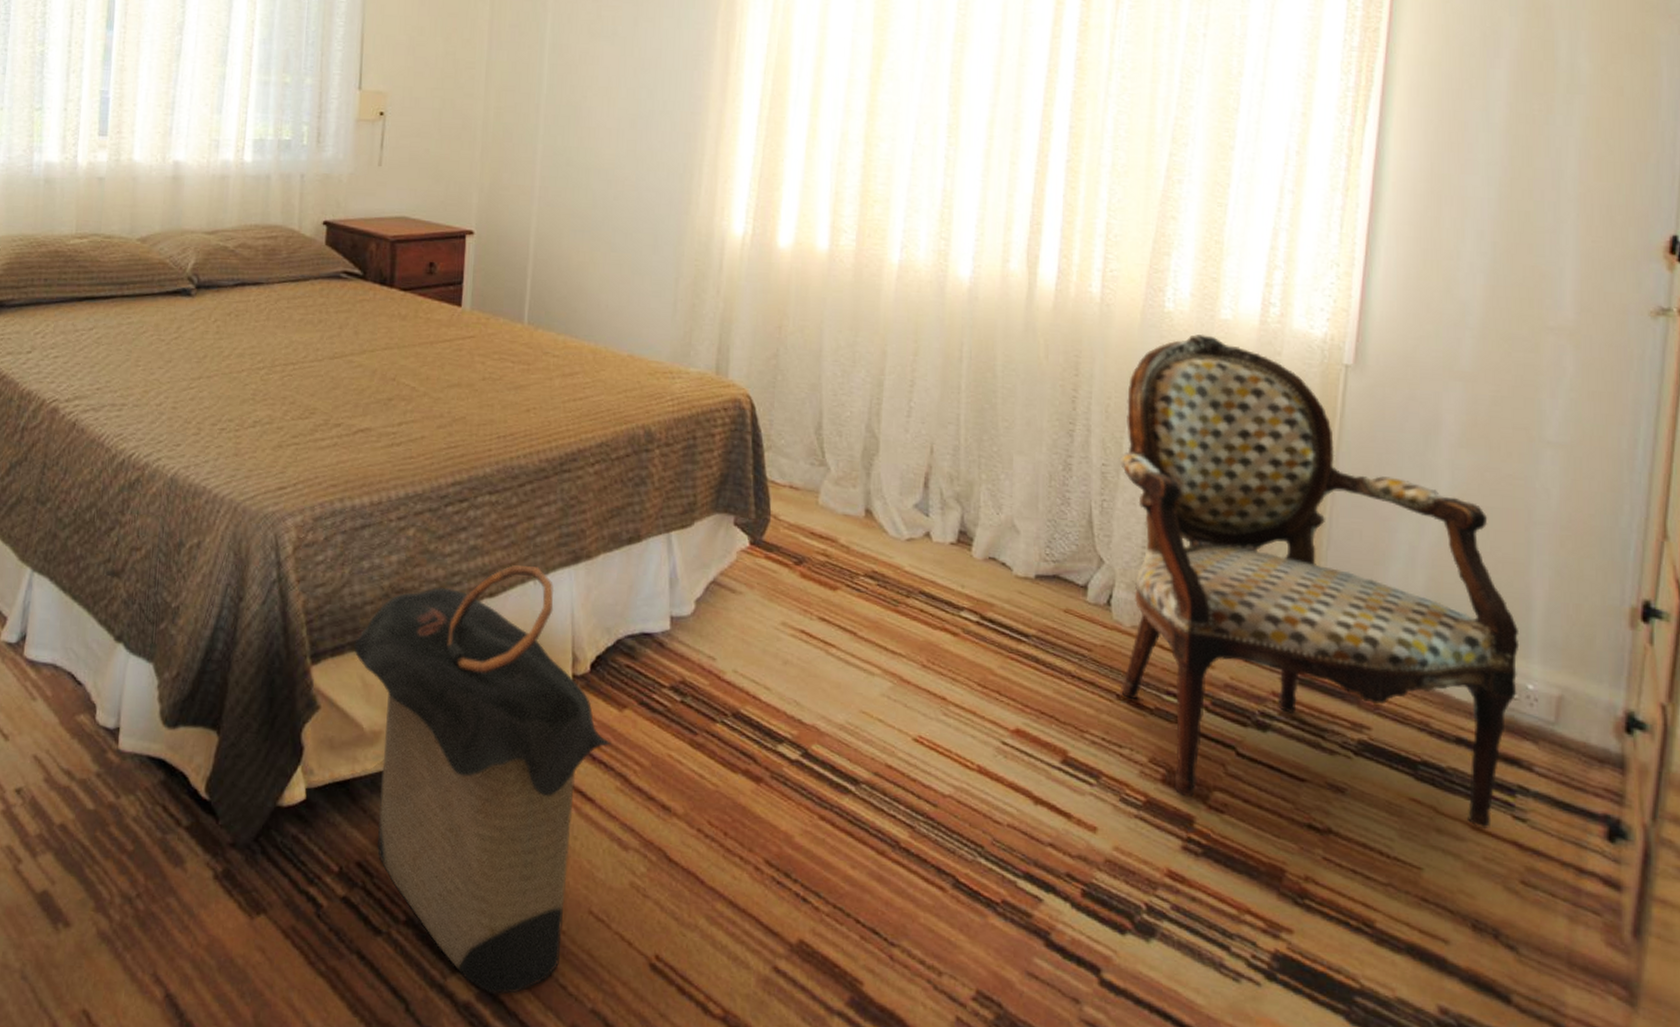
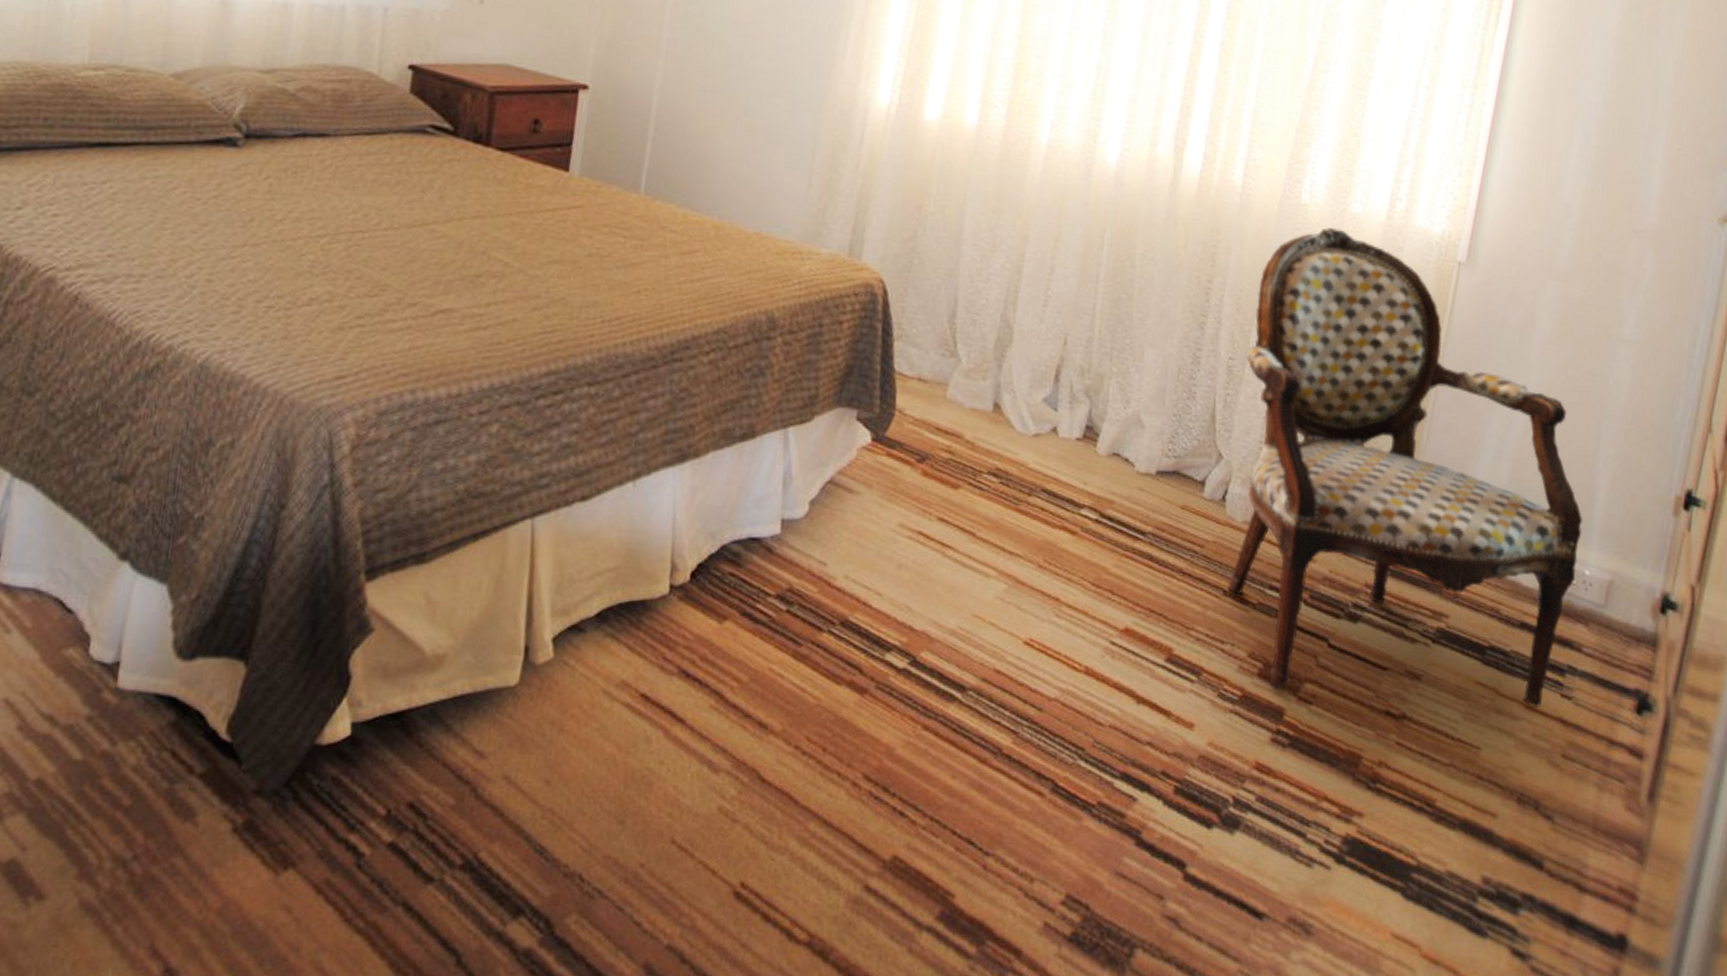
laundry hamper: present [354,565,612,995] -> none [418,465,708,939]

